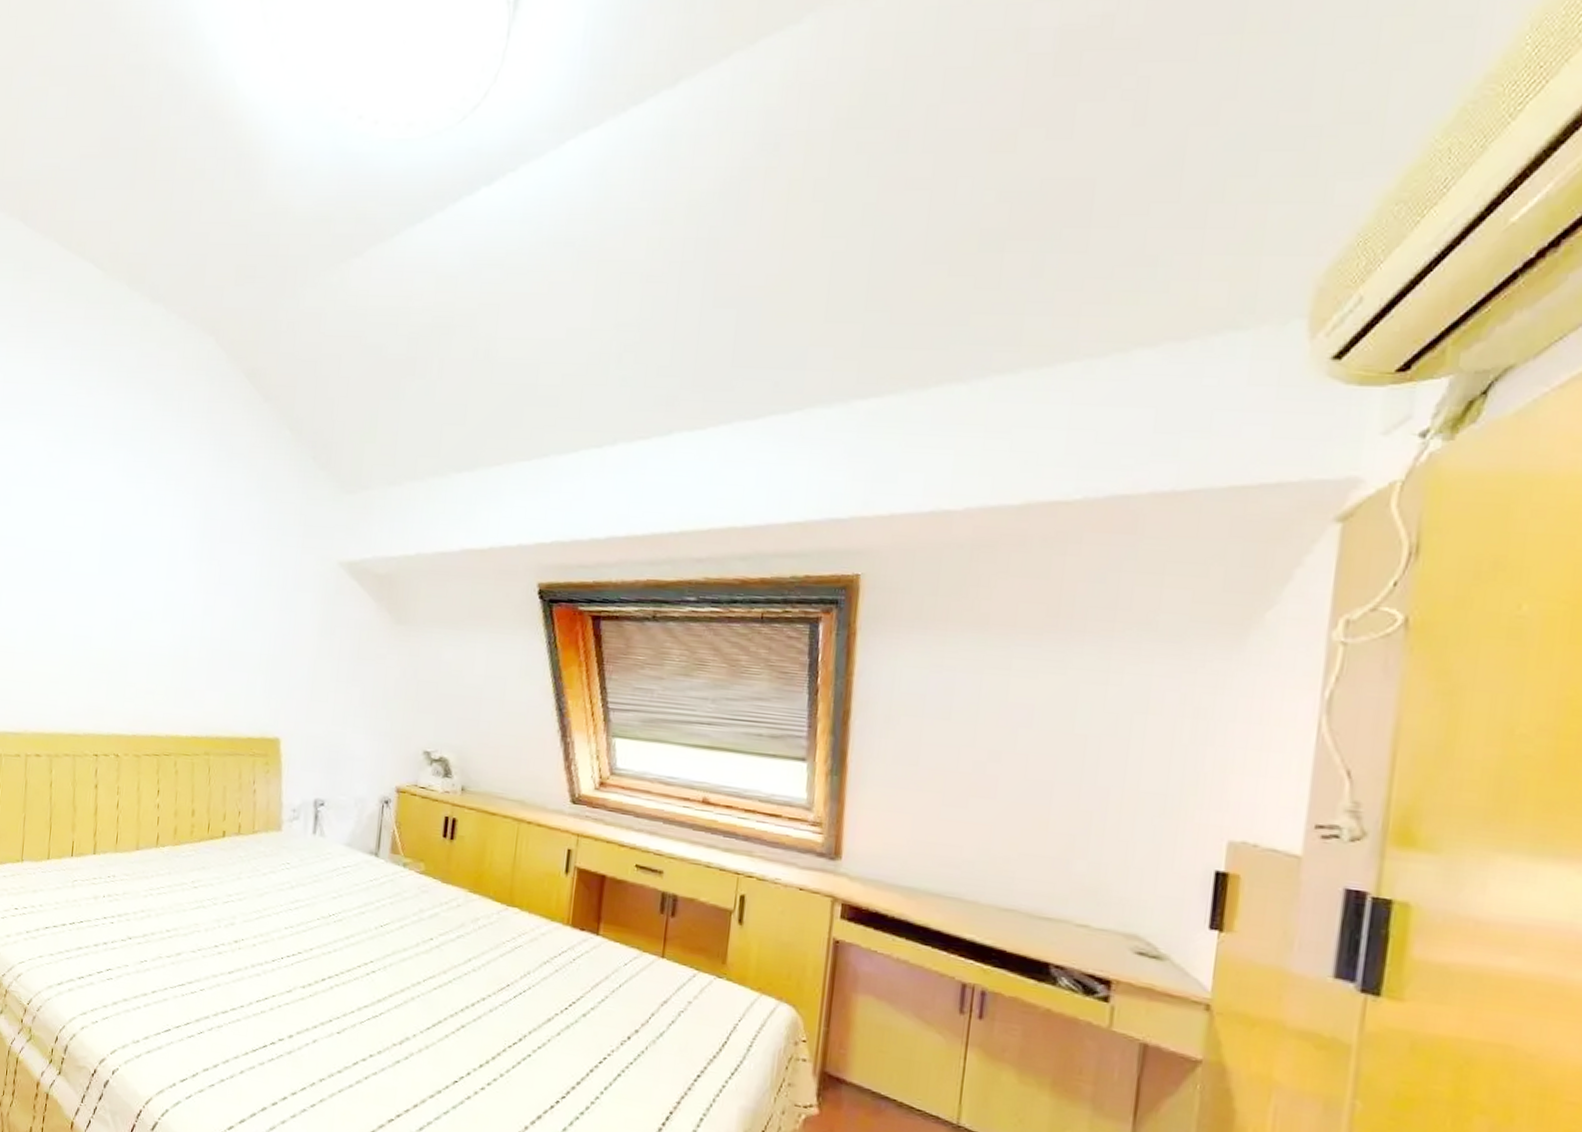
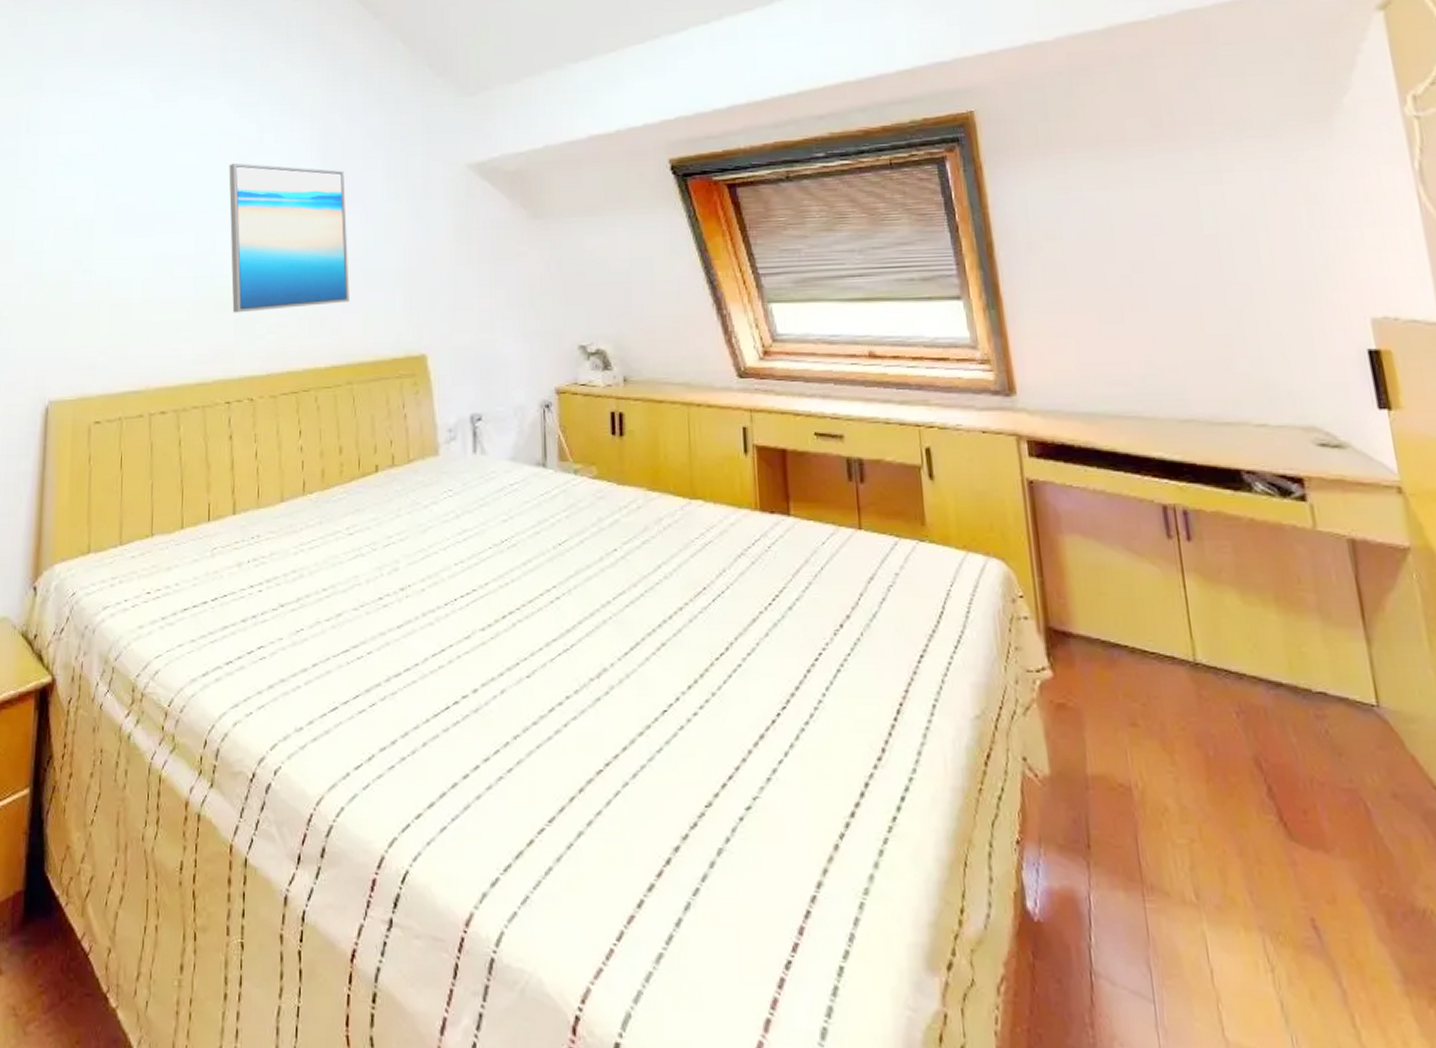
wall art: none [106,531,221,679] -> present [229,163,349,313]

